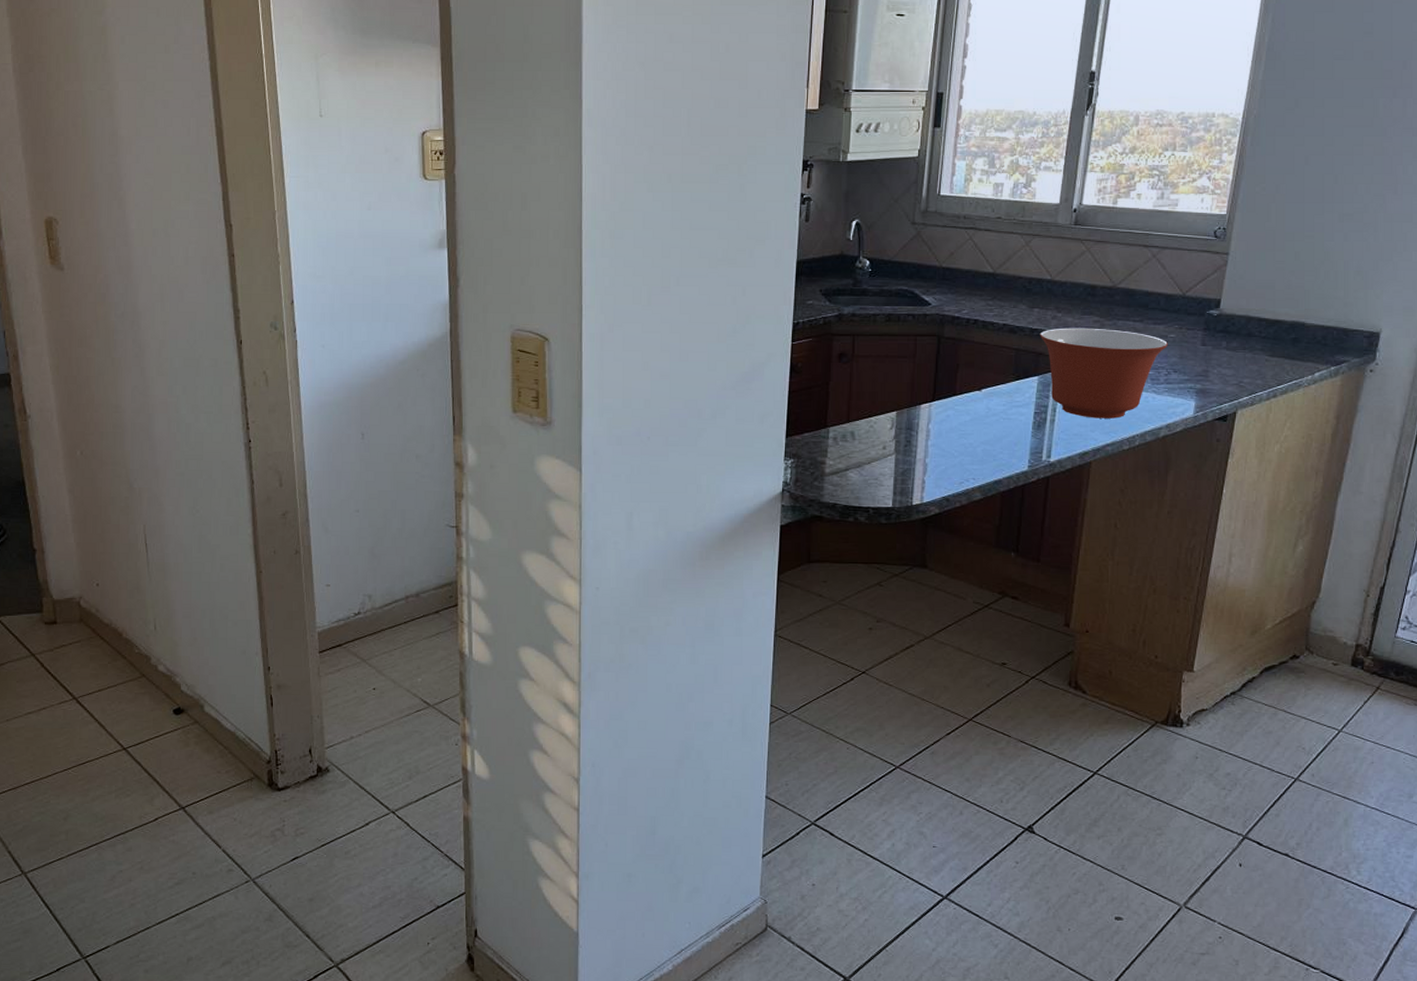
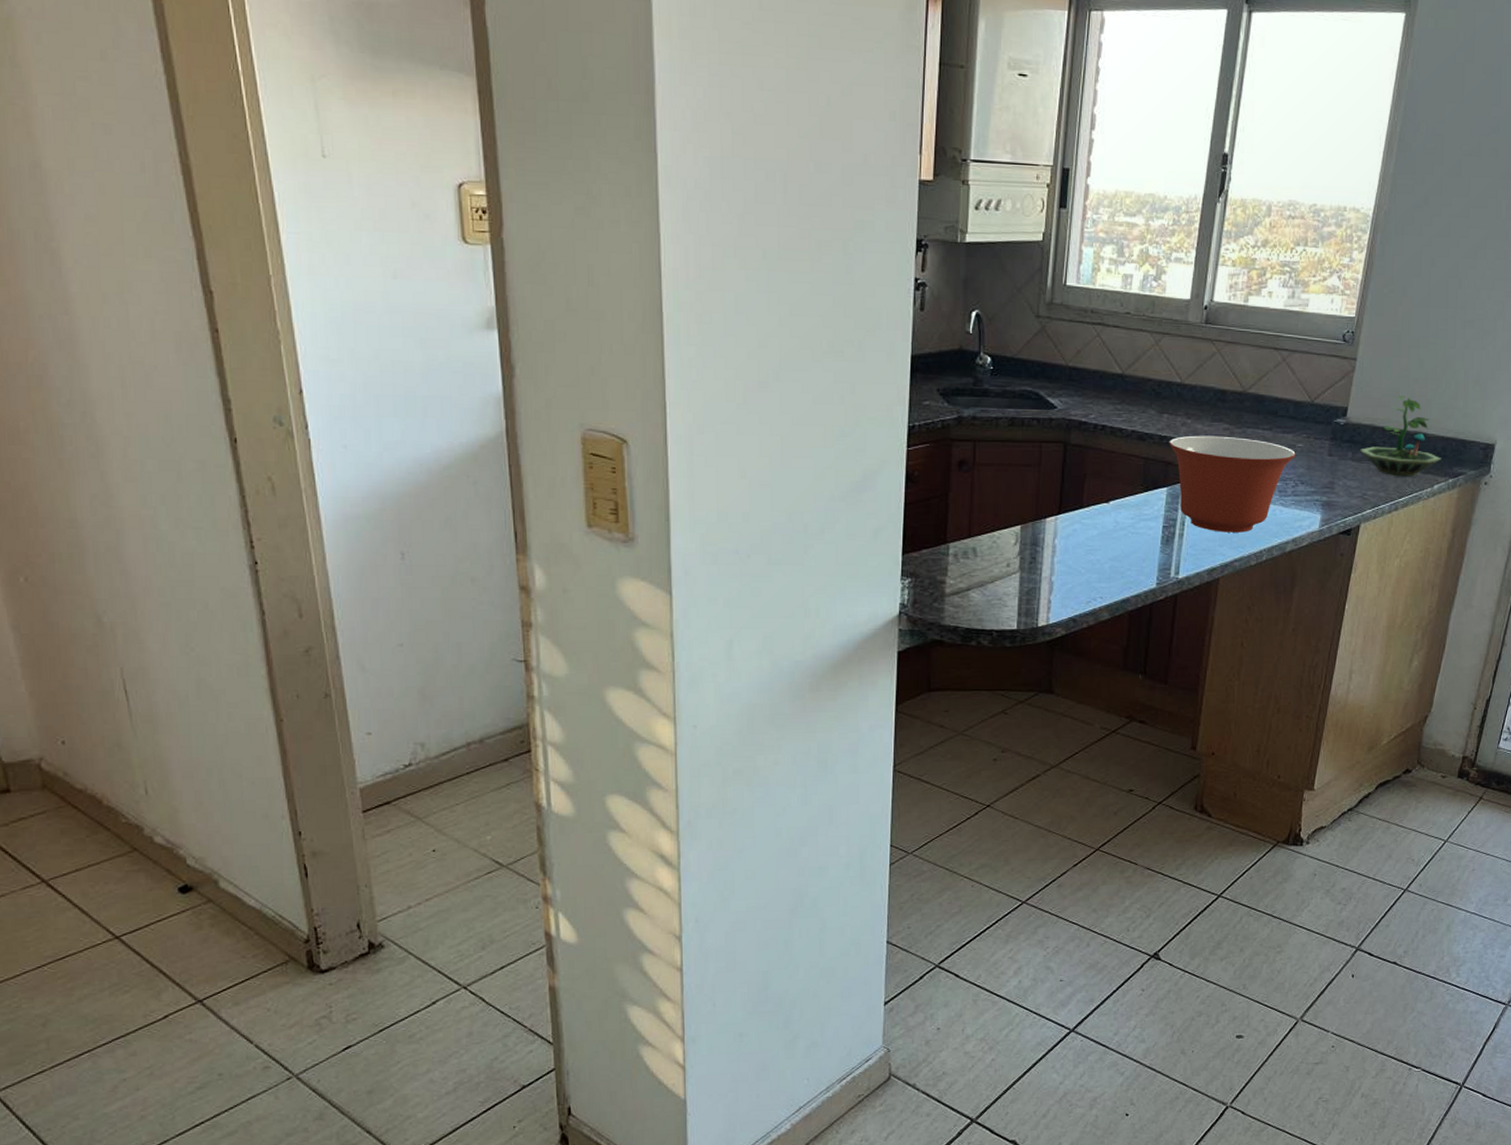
terrarium: none [1235,287,1322,365] -> present [1360,395,1441,477]

